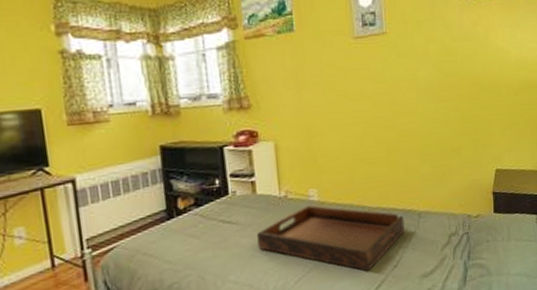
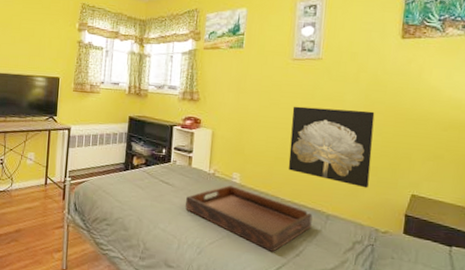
wall art: none [363,86,455,174] -> present [288,106,375,189]

